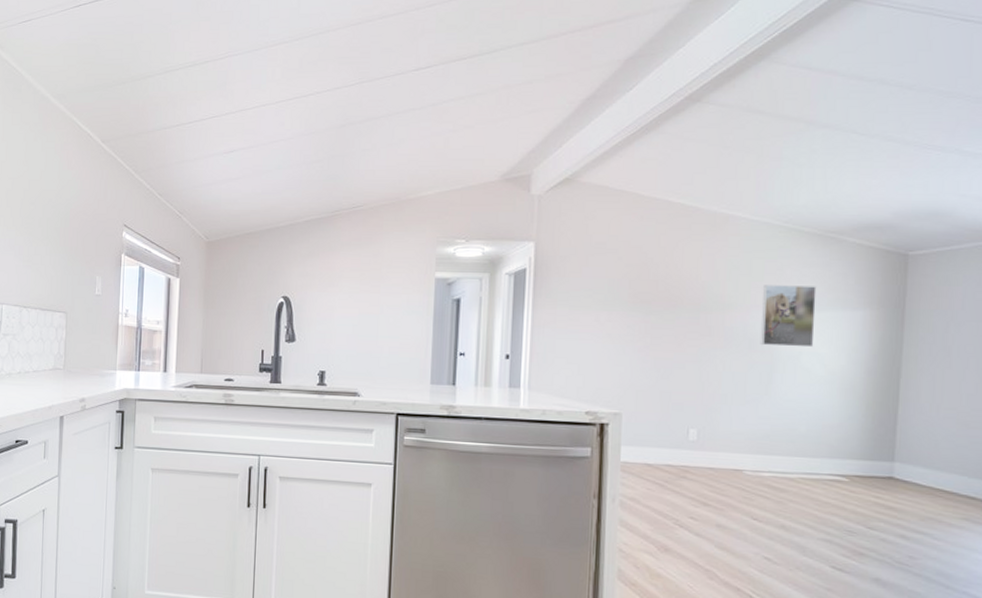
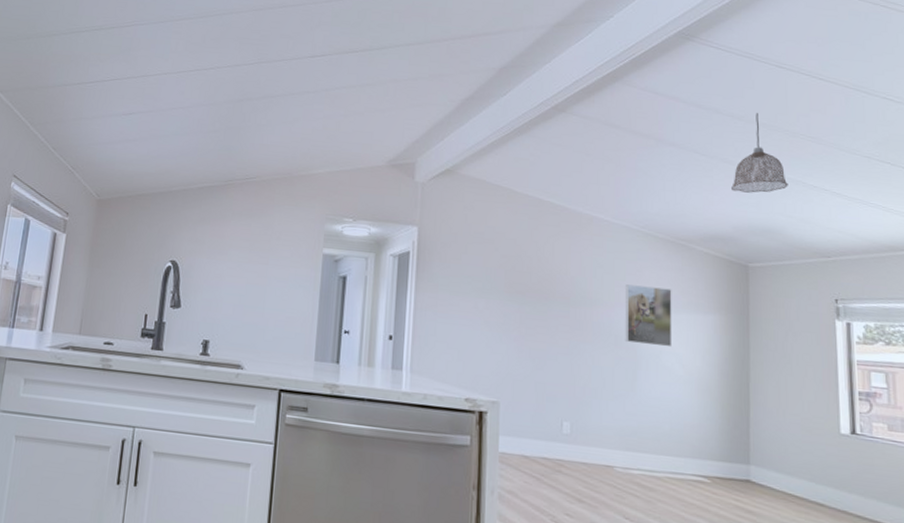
pendant lamp: none [894,79,965,173] -> present [731,113,788,193]

